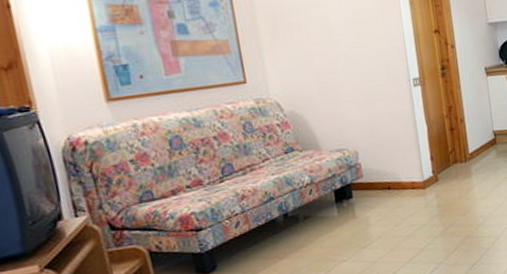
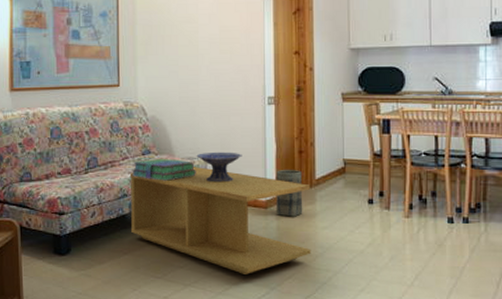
coffee table: none [273,157,473,256] -> present [129,167,311,274]
stack of books: none [275,153,348,179] -> present [132,158,196,181]
decorative bowl: none [345,138,394,172] -> present [196,152,242,183]
basket: none [430,147,461,194] -> present [275,169,303,217]

